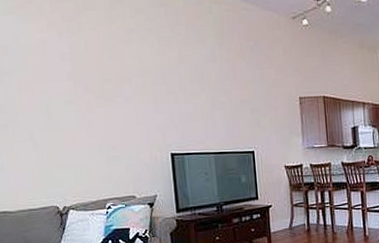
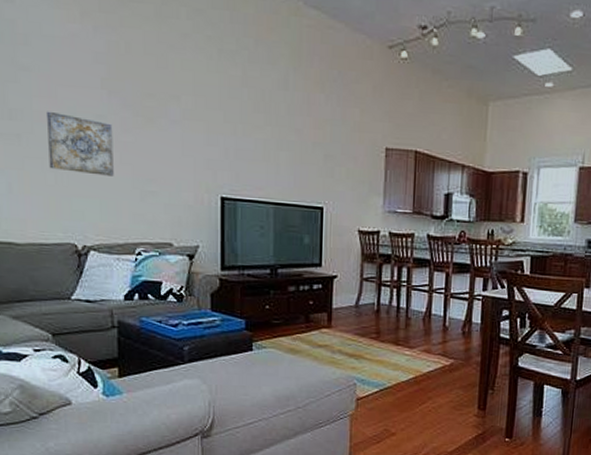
wall art: none [26,103,84,149] -> present [45,111,114,176]

